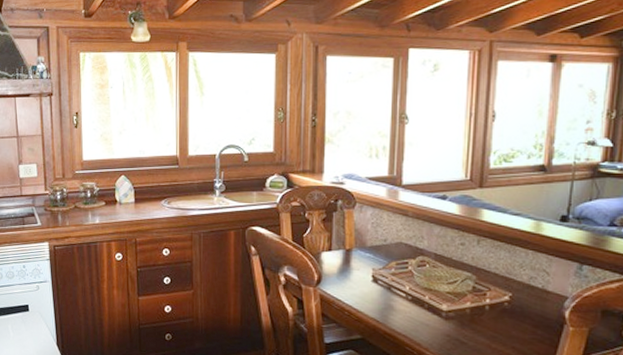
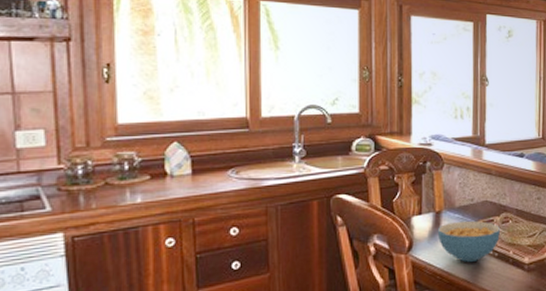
cereal bowl: none [346,260,415,303] -> present [437,220,500,263]

